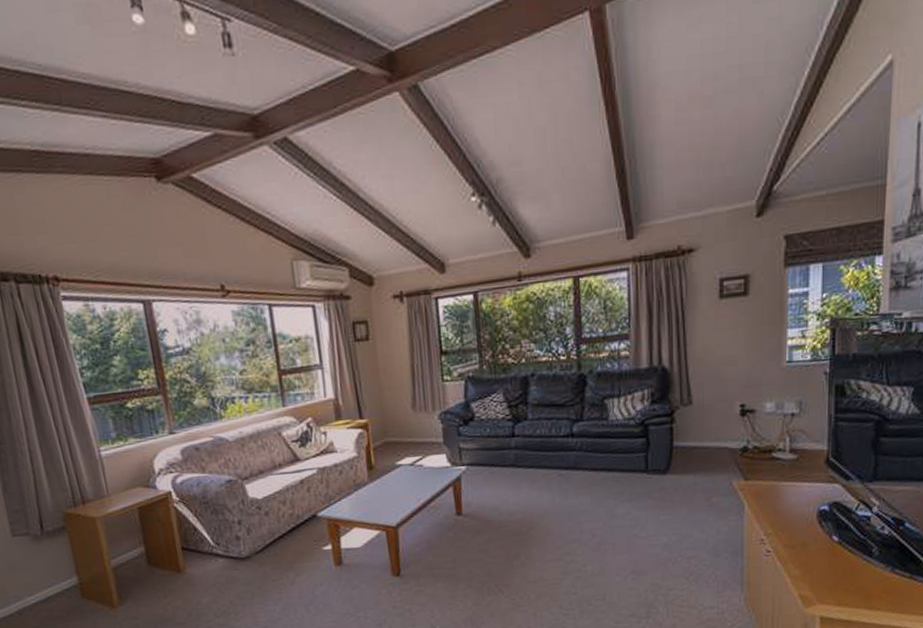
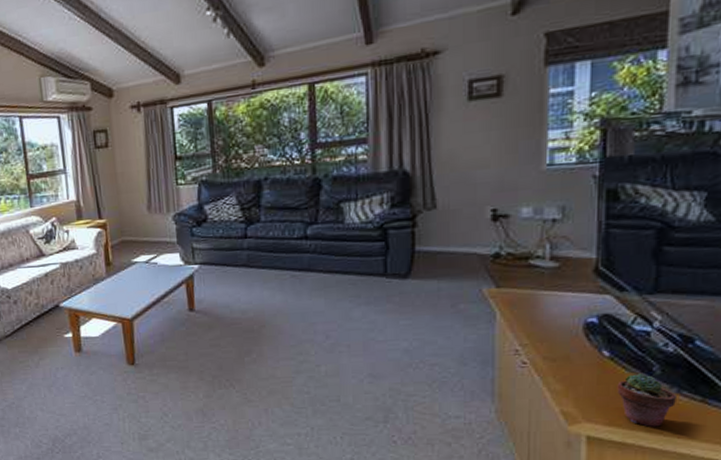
potted succulent: none [844,555,891,604] -> present [617,374,676,427]

